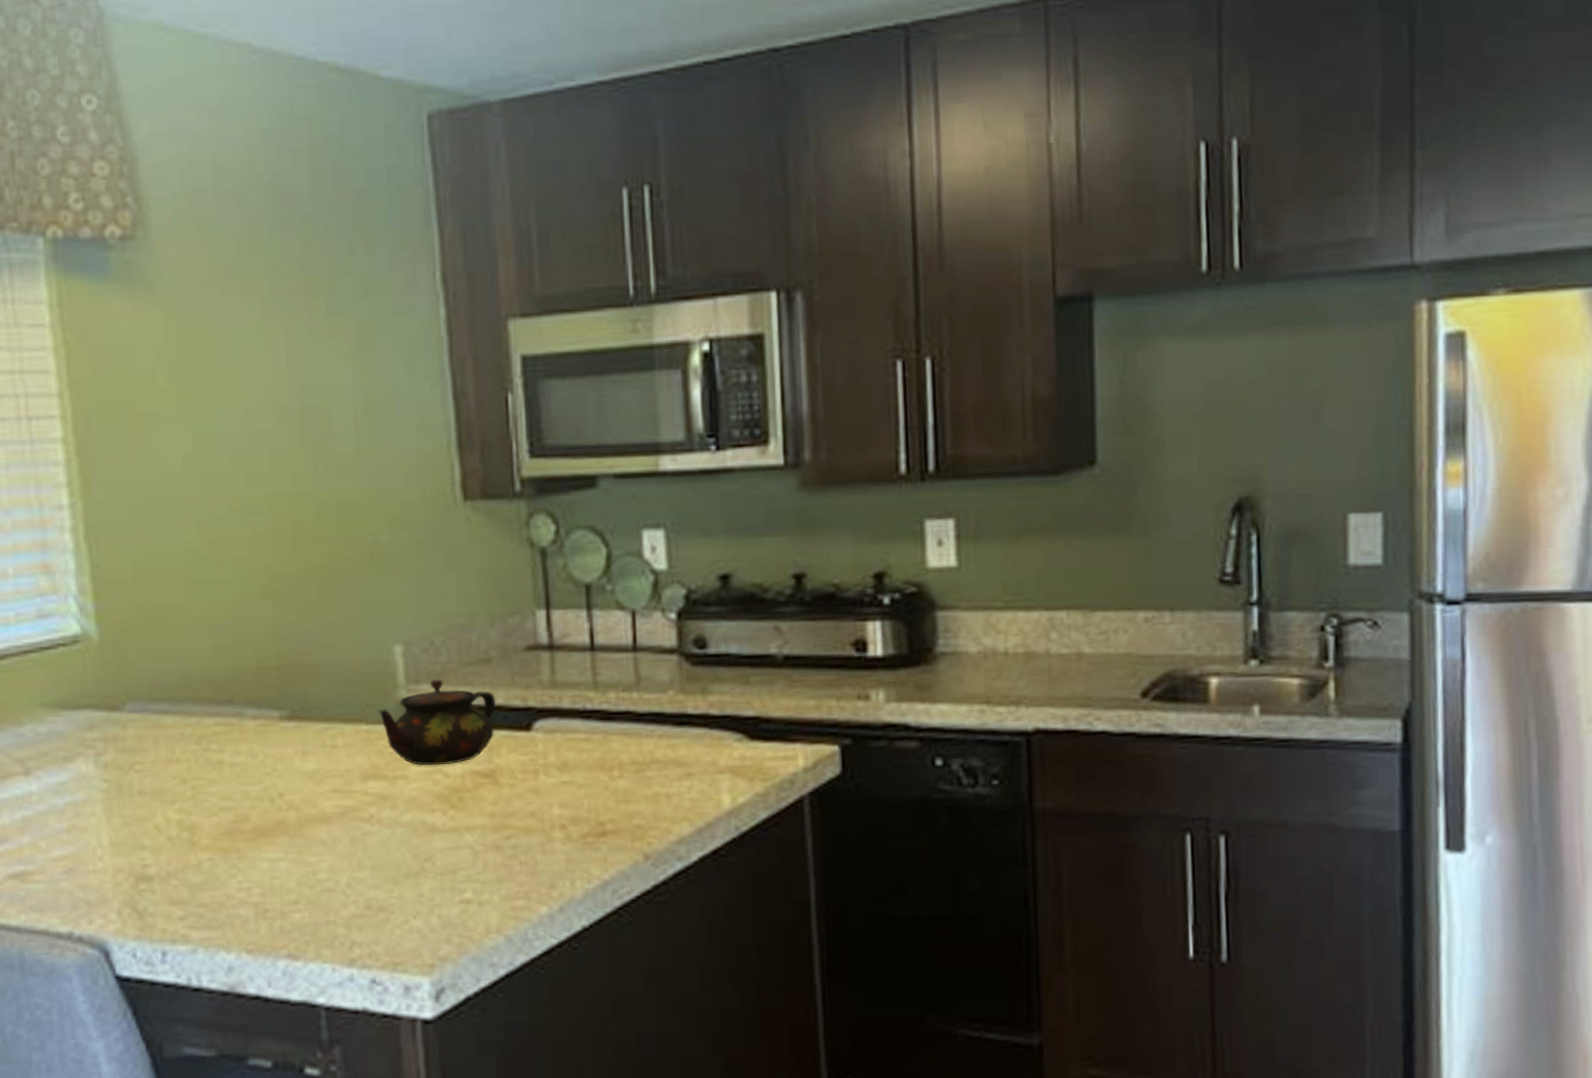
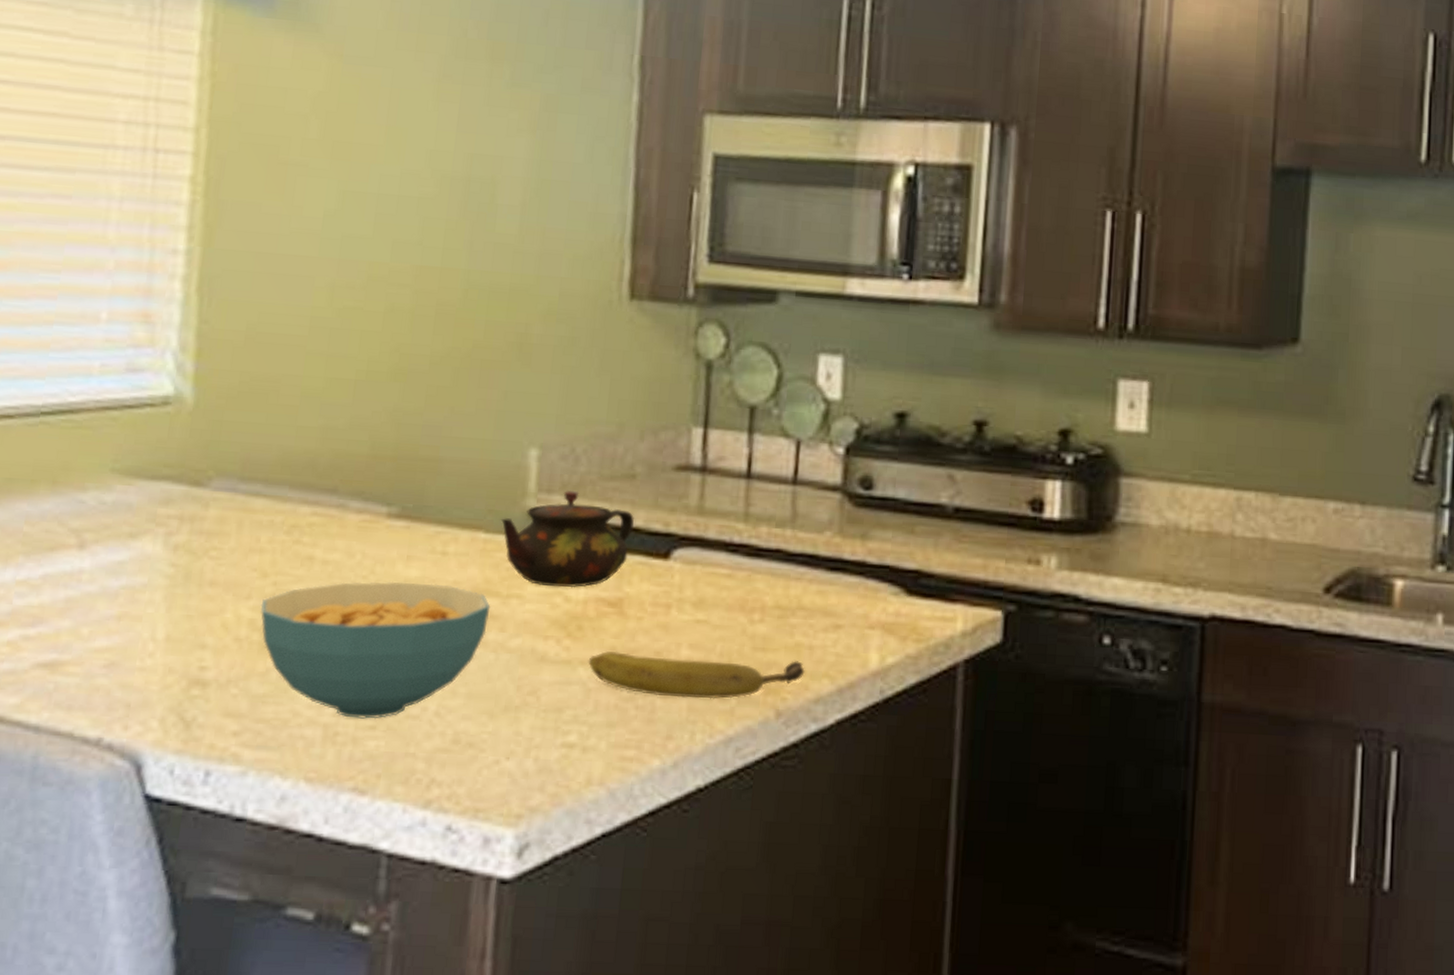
cereal bowl: none [185,774,381,896] -> present [260,581,491,719]
fruit: none [472,809,665,852] -> present [588,651,805,699]

